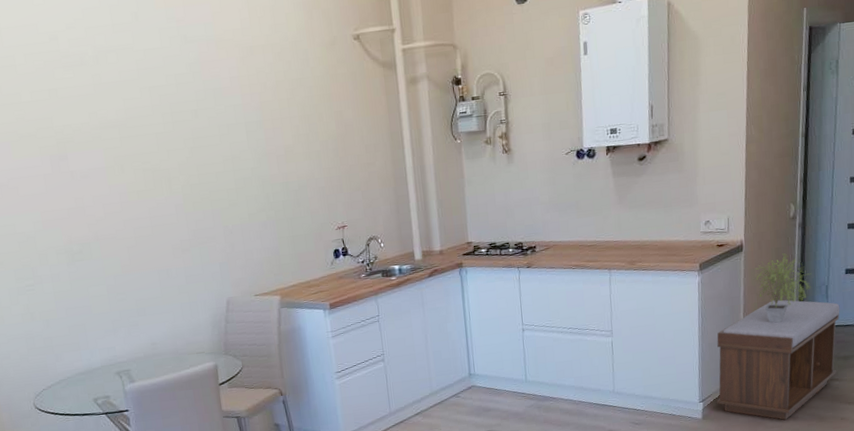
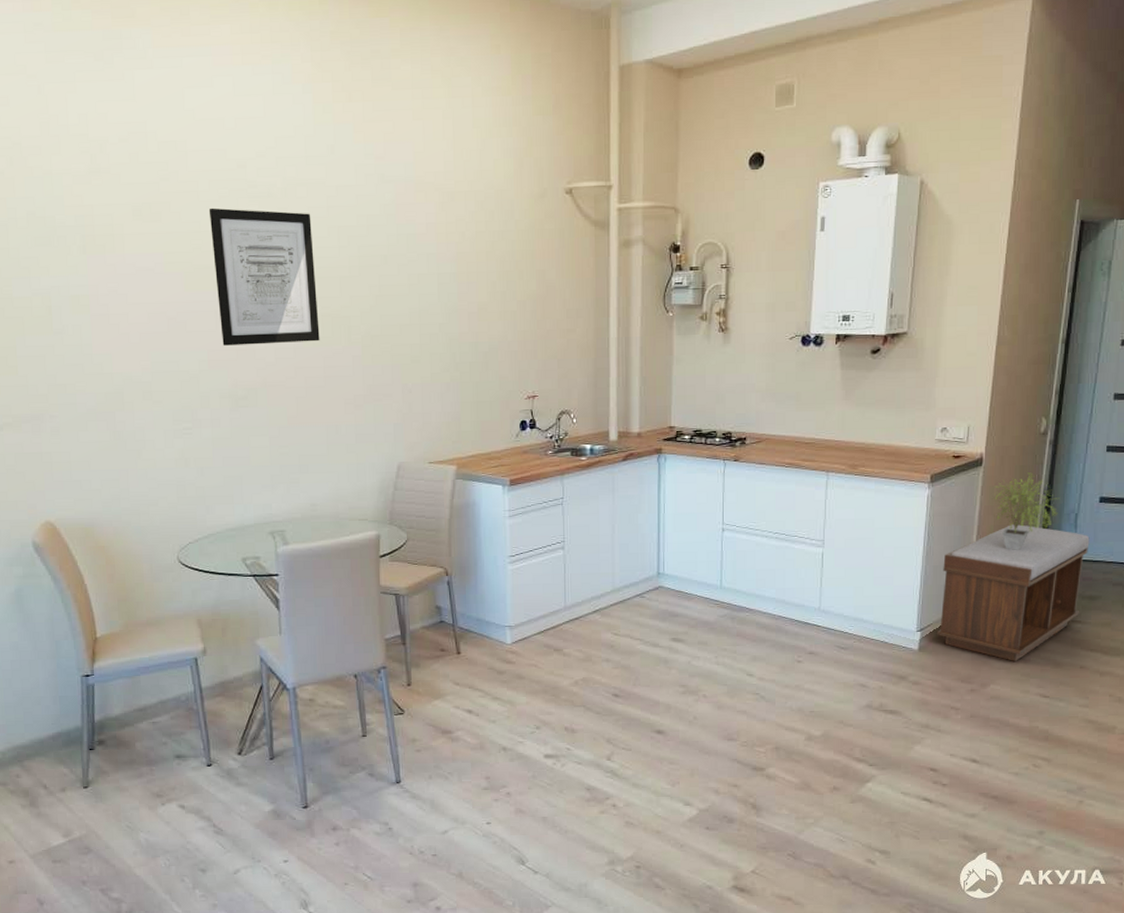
wall art: none [27,77,144,206] -> present [208,207,320,346]

